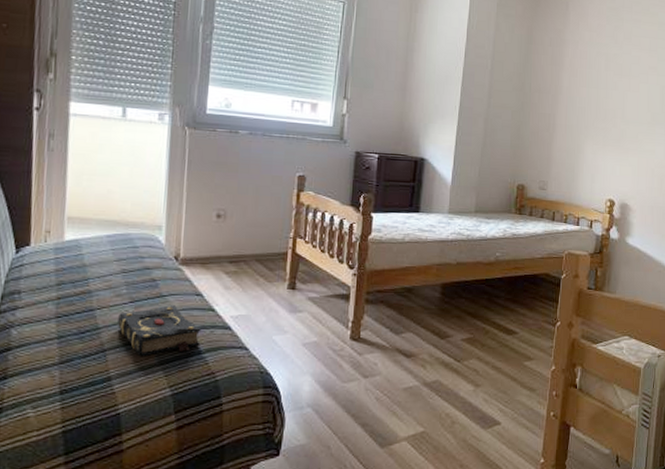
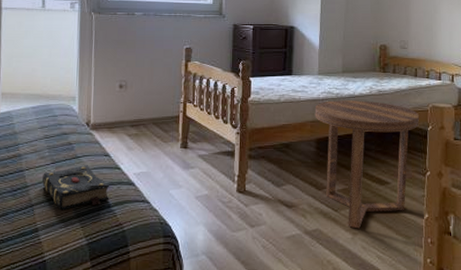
side table: none [442,242,553,381] -> present [314,100,419,229]

